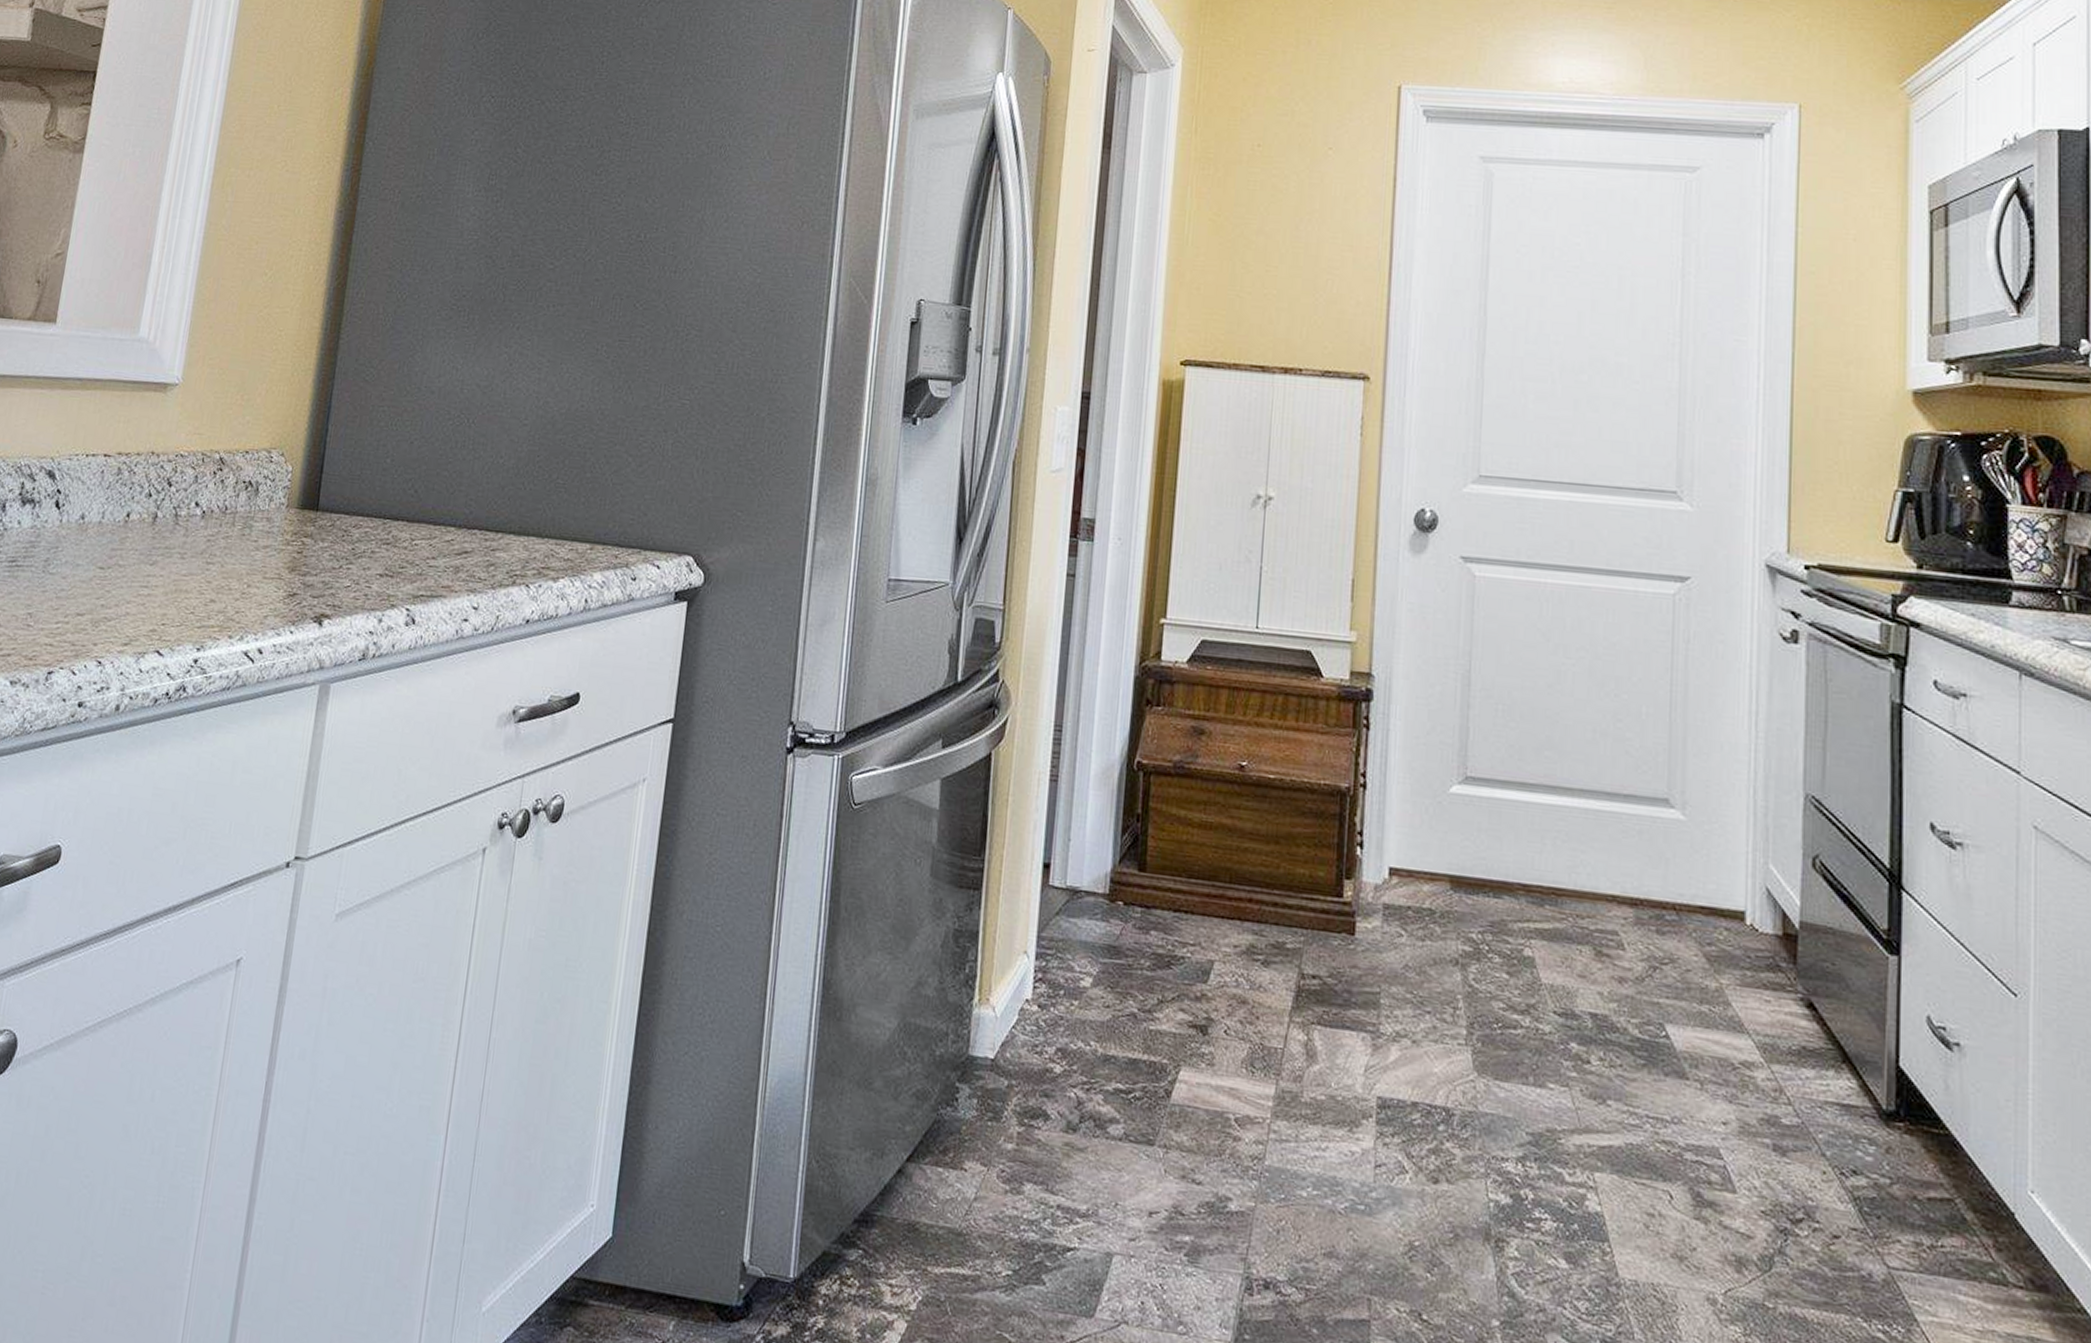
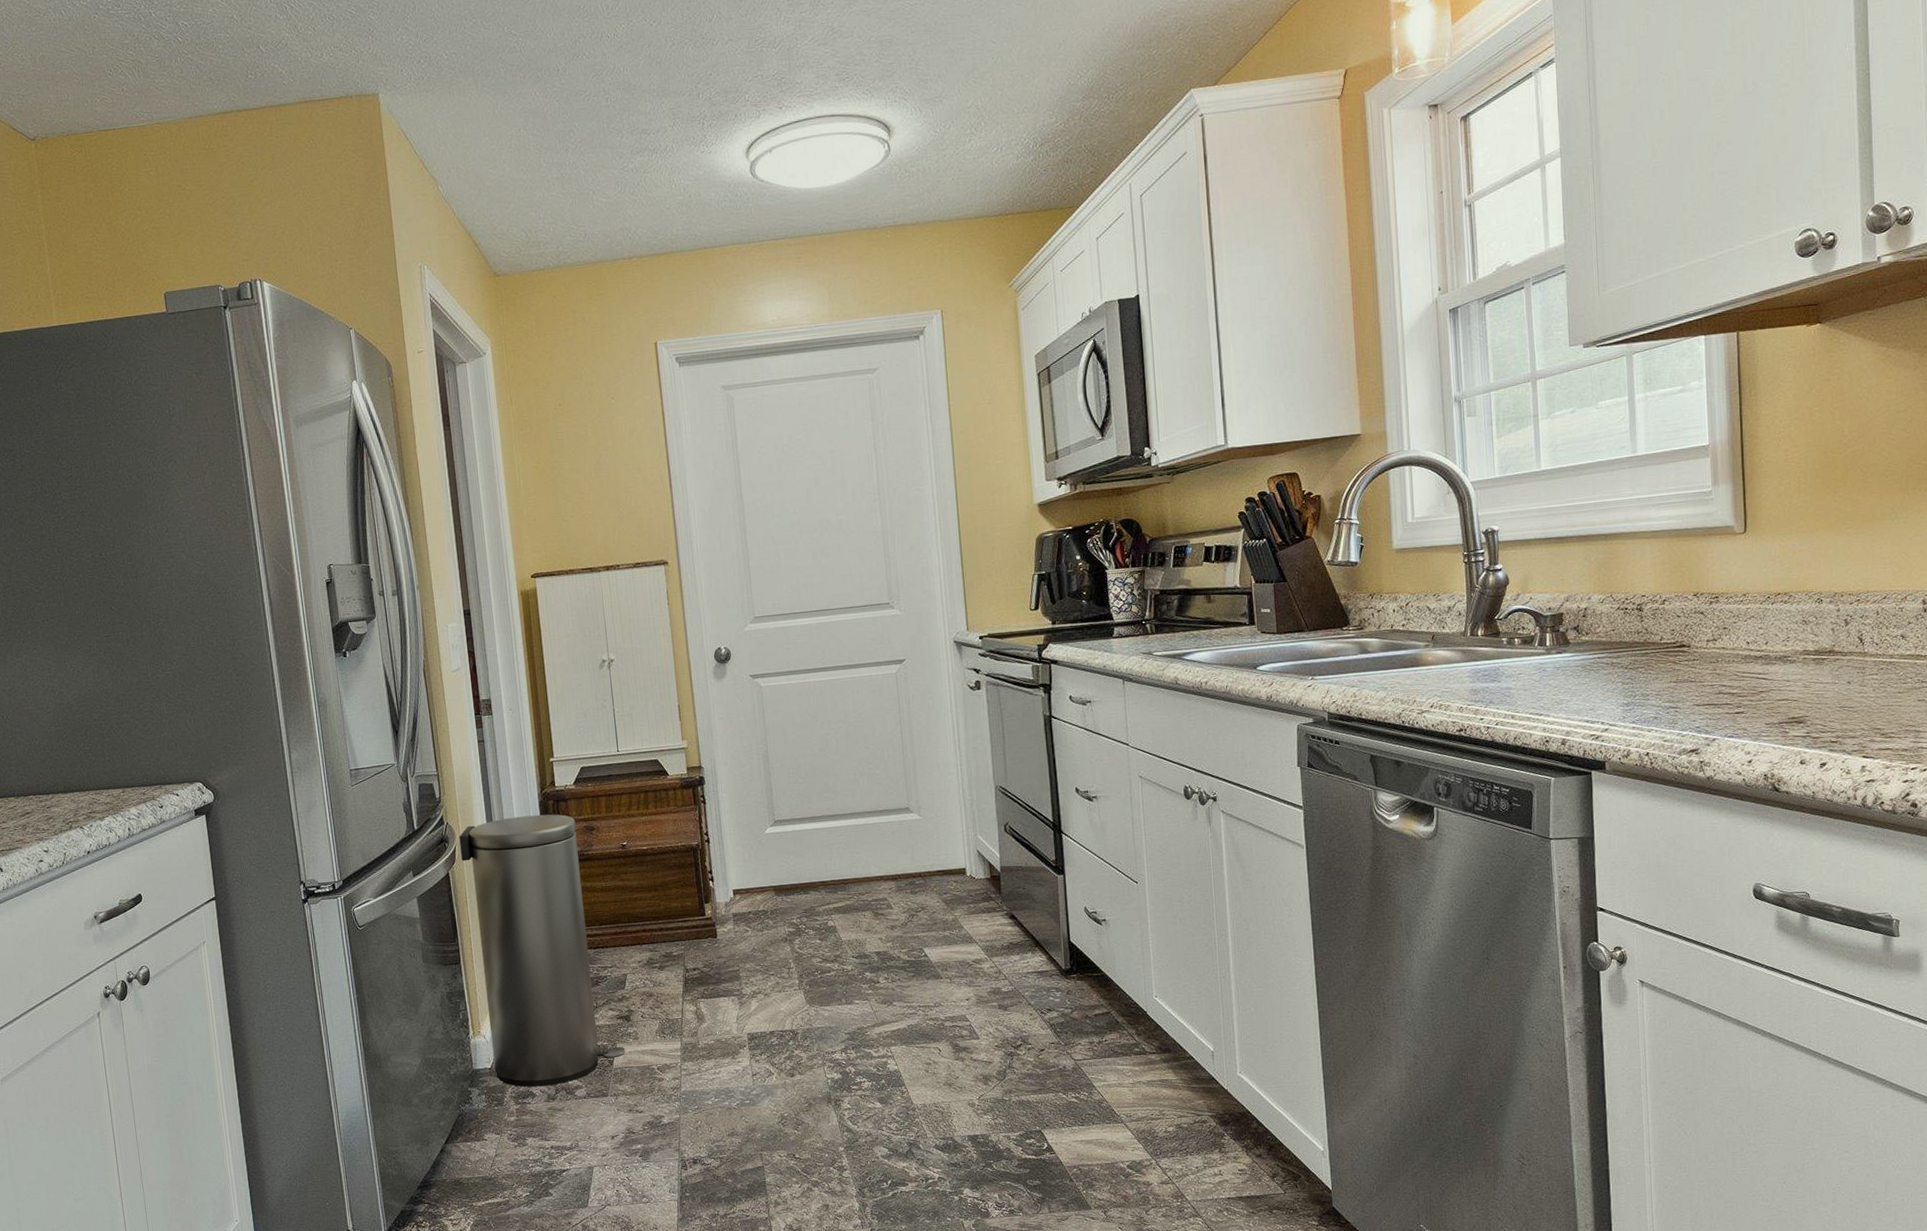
pedal bin: none [998,690,1193,1109] -> present [459,814,626,1087]

